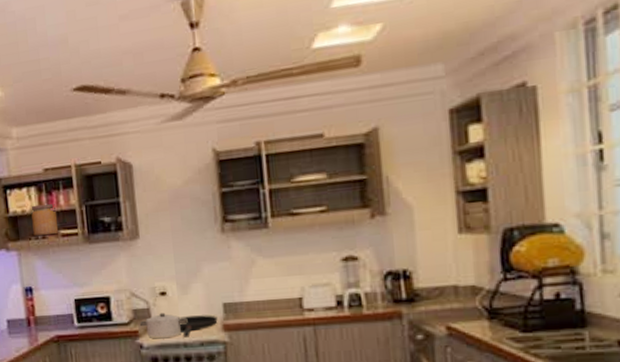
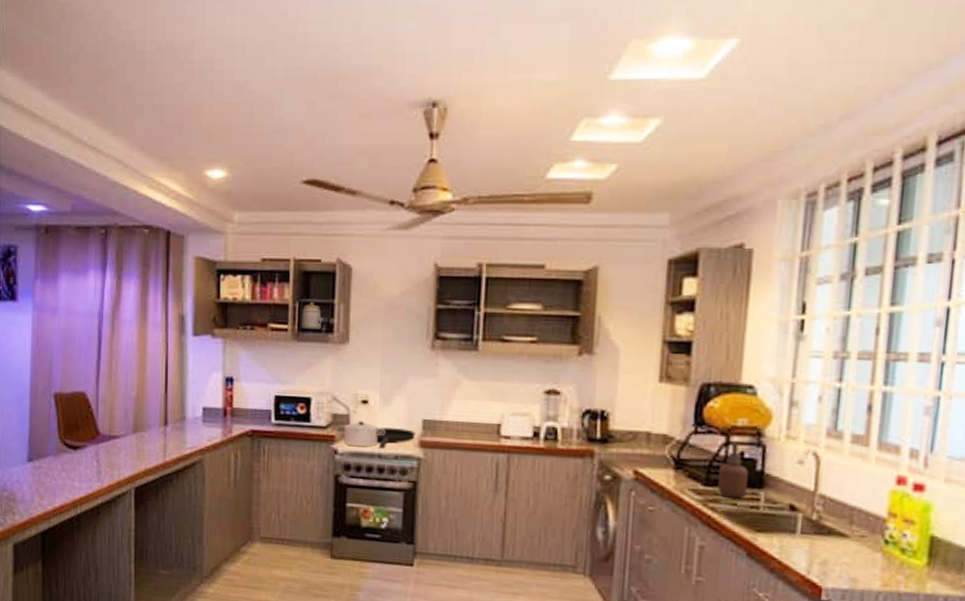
jar: present [31,203,59,237] -> none [242,294,269,328]
jar: none [88,203,110,231] -> present [300,301,322,330]
soap dispenser: none [536,283,569,342] -> present [717,441,748,499]

